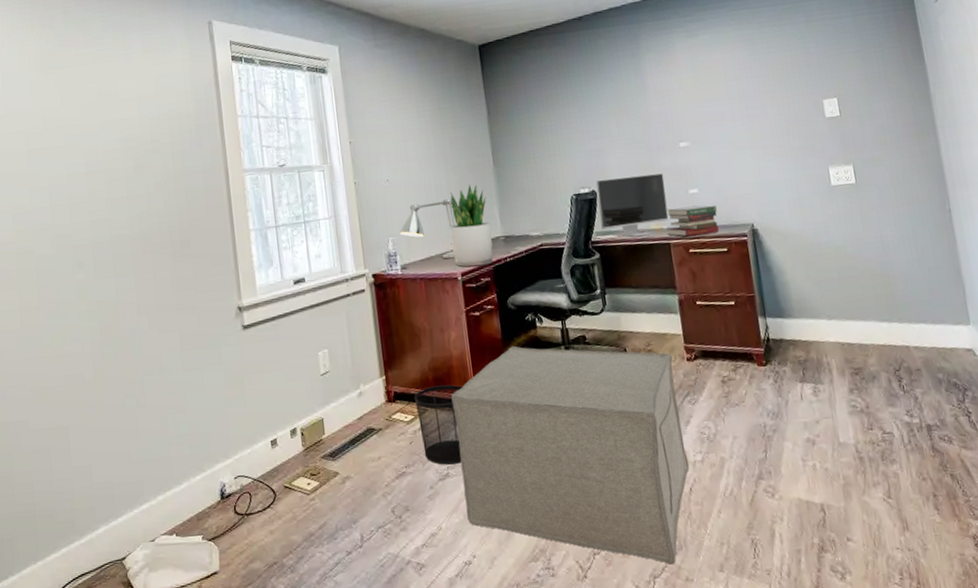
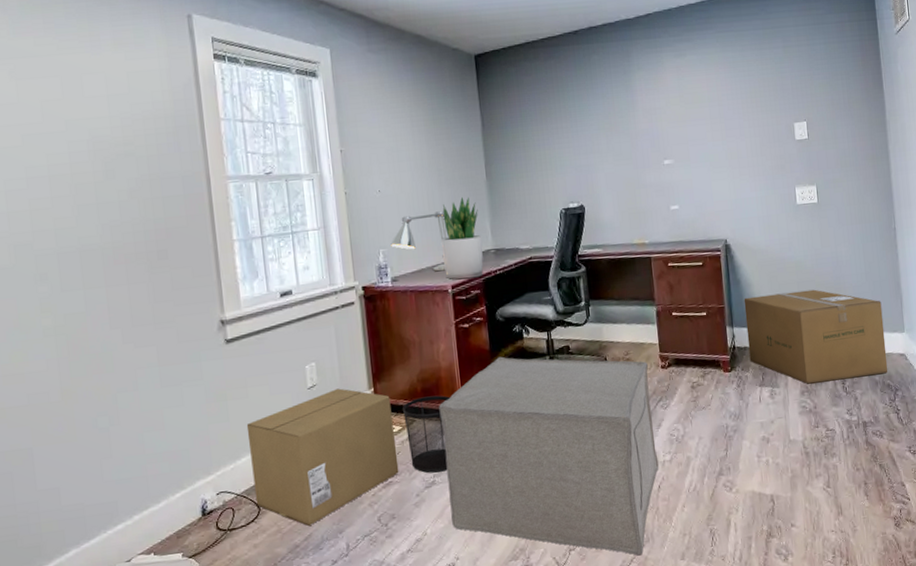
box: none [262,375,412,514] -> present [246,388,399,526]
monitor: present [595,173,669,237] -> none [584,189,651,251]
books: present [666,205,719,237] -> none [648,221,696,251]
box: none [776,277,953,381] -> present [743,289,888,384]

